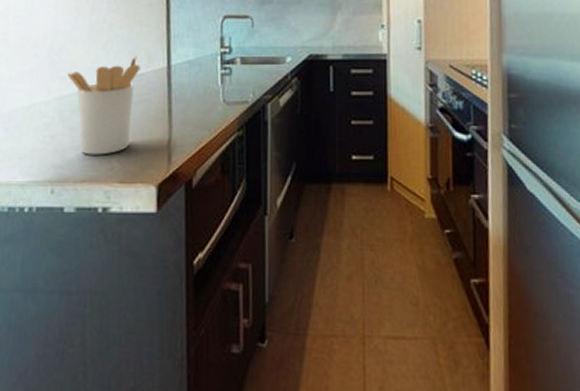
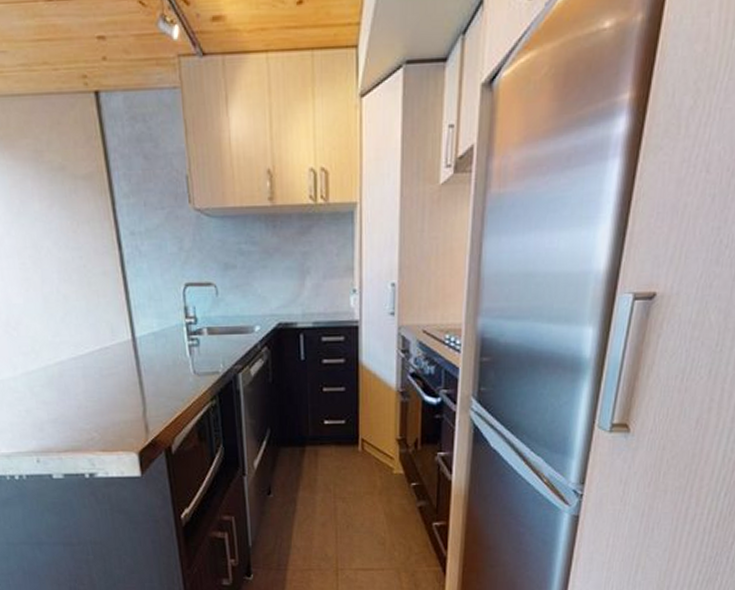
utensil holder: present [68,56,140,155] -> none [30,329,105,427]

